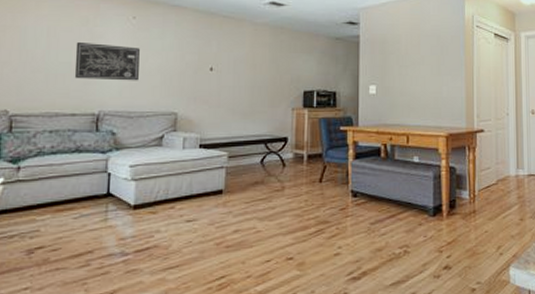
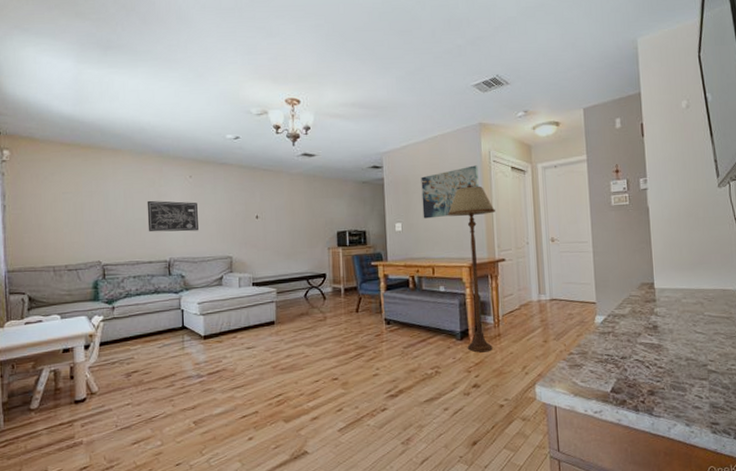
wall art: none [400,29,461,82] -> present [421,165,479,219]
floor lamp: none [426,48,476,231] -> present [447,184,495,353]

